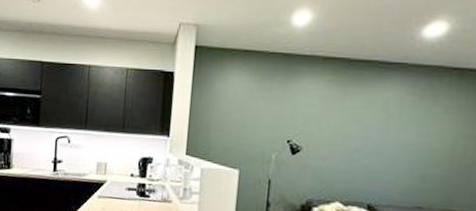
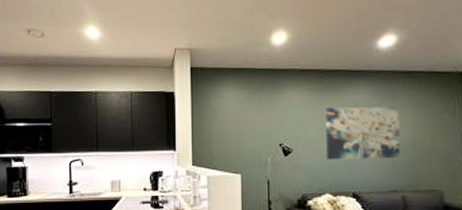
wall art: none [341,103,439,171] -> present [325,106,400,160]

